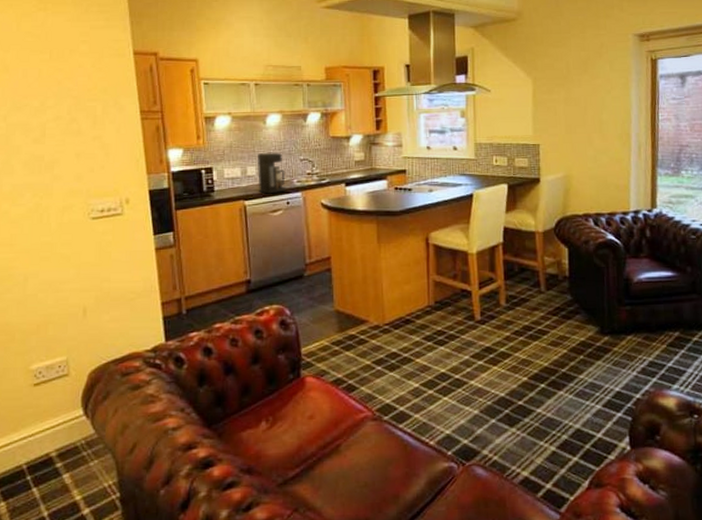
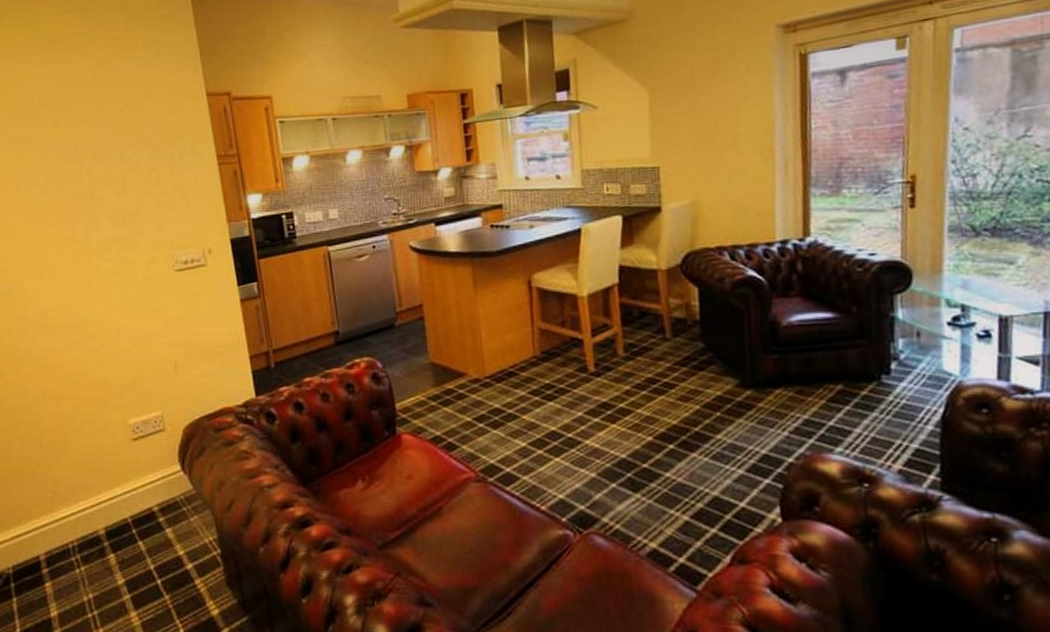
coffee maker: present [256,152,287,194] -> none [338,192,372,238]

